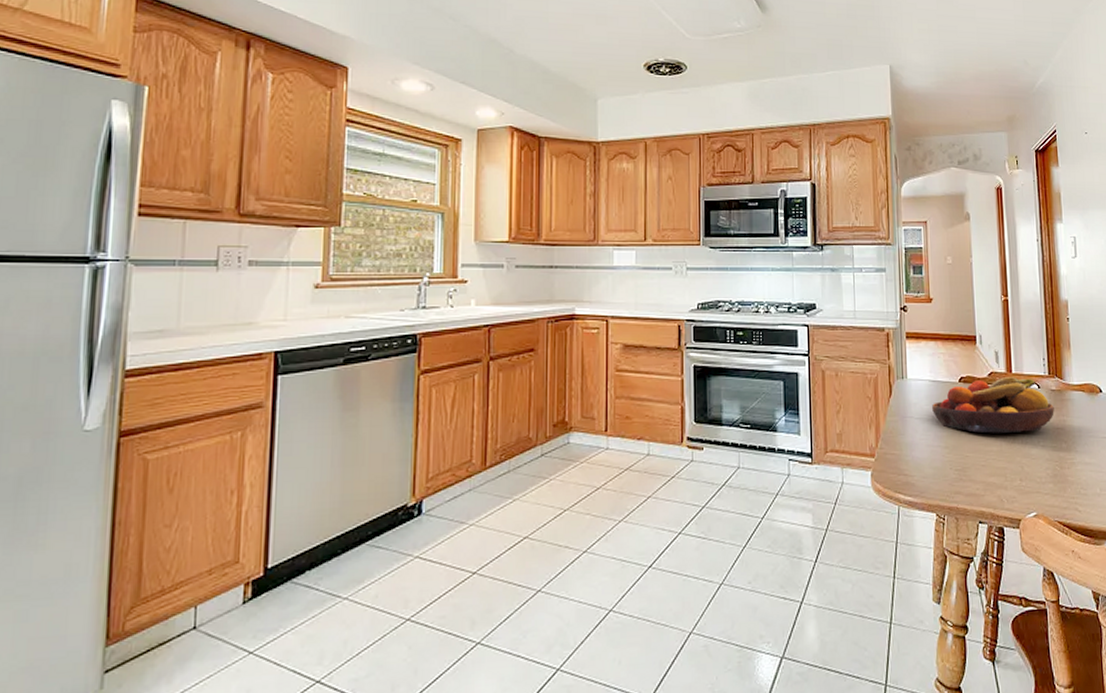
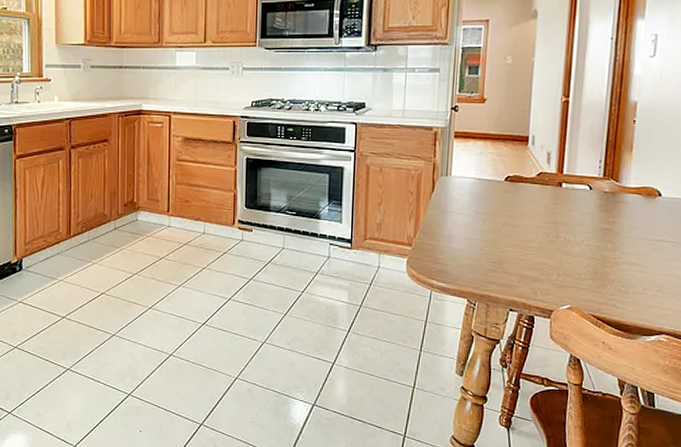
fruit bowl: present [932,377,1054,433] -> none [474,178,605,231]

